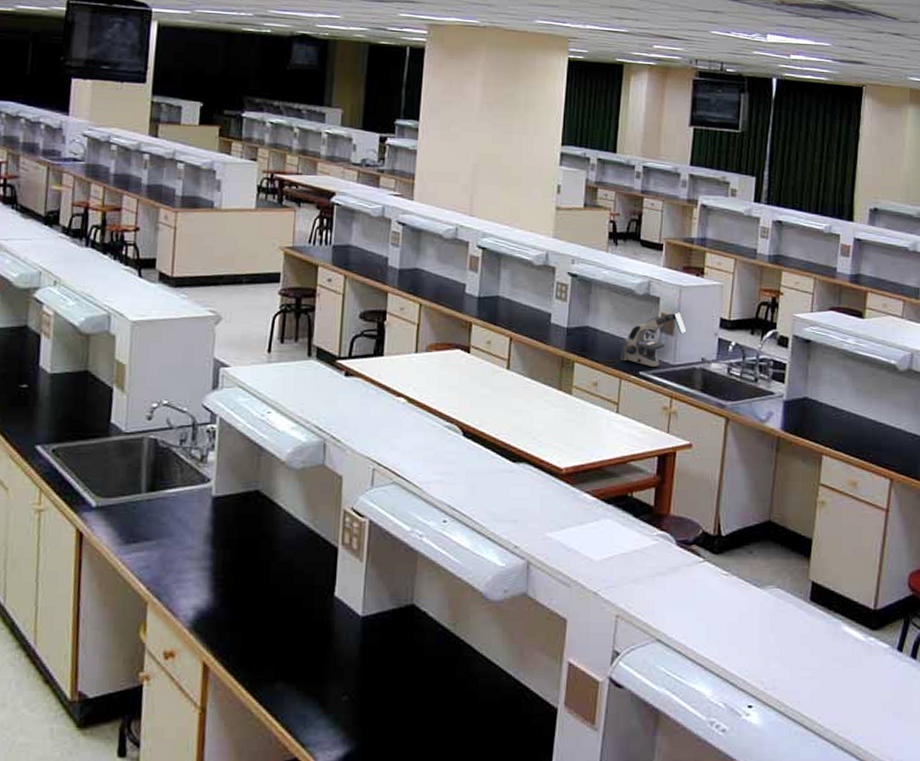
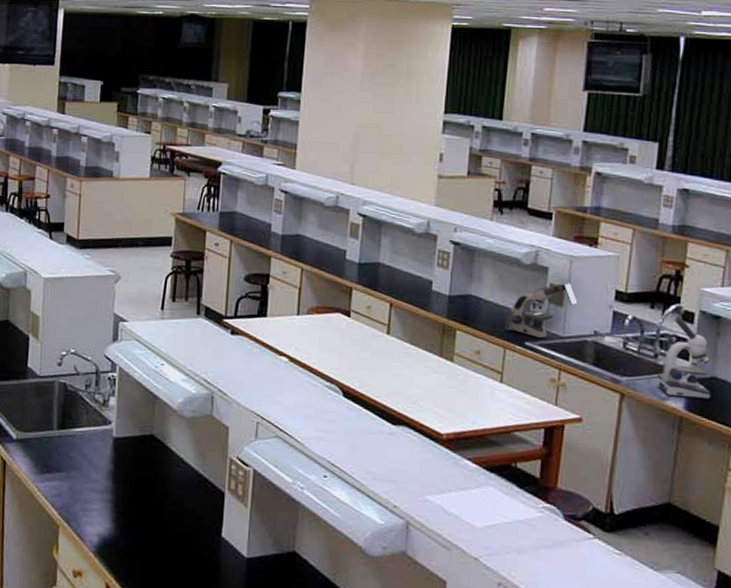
microscope: none [757,341,803,419] -> present [656,316,711,399]

